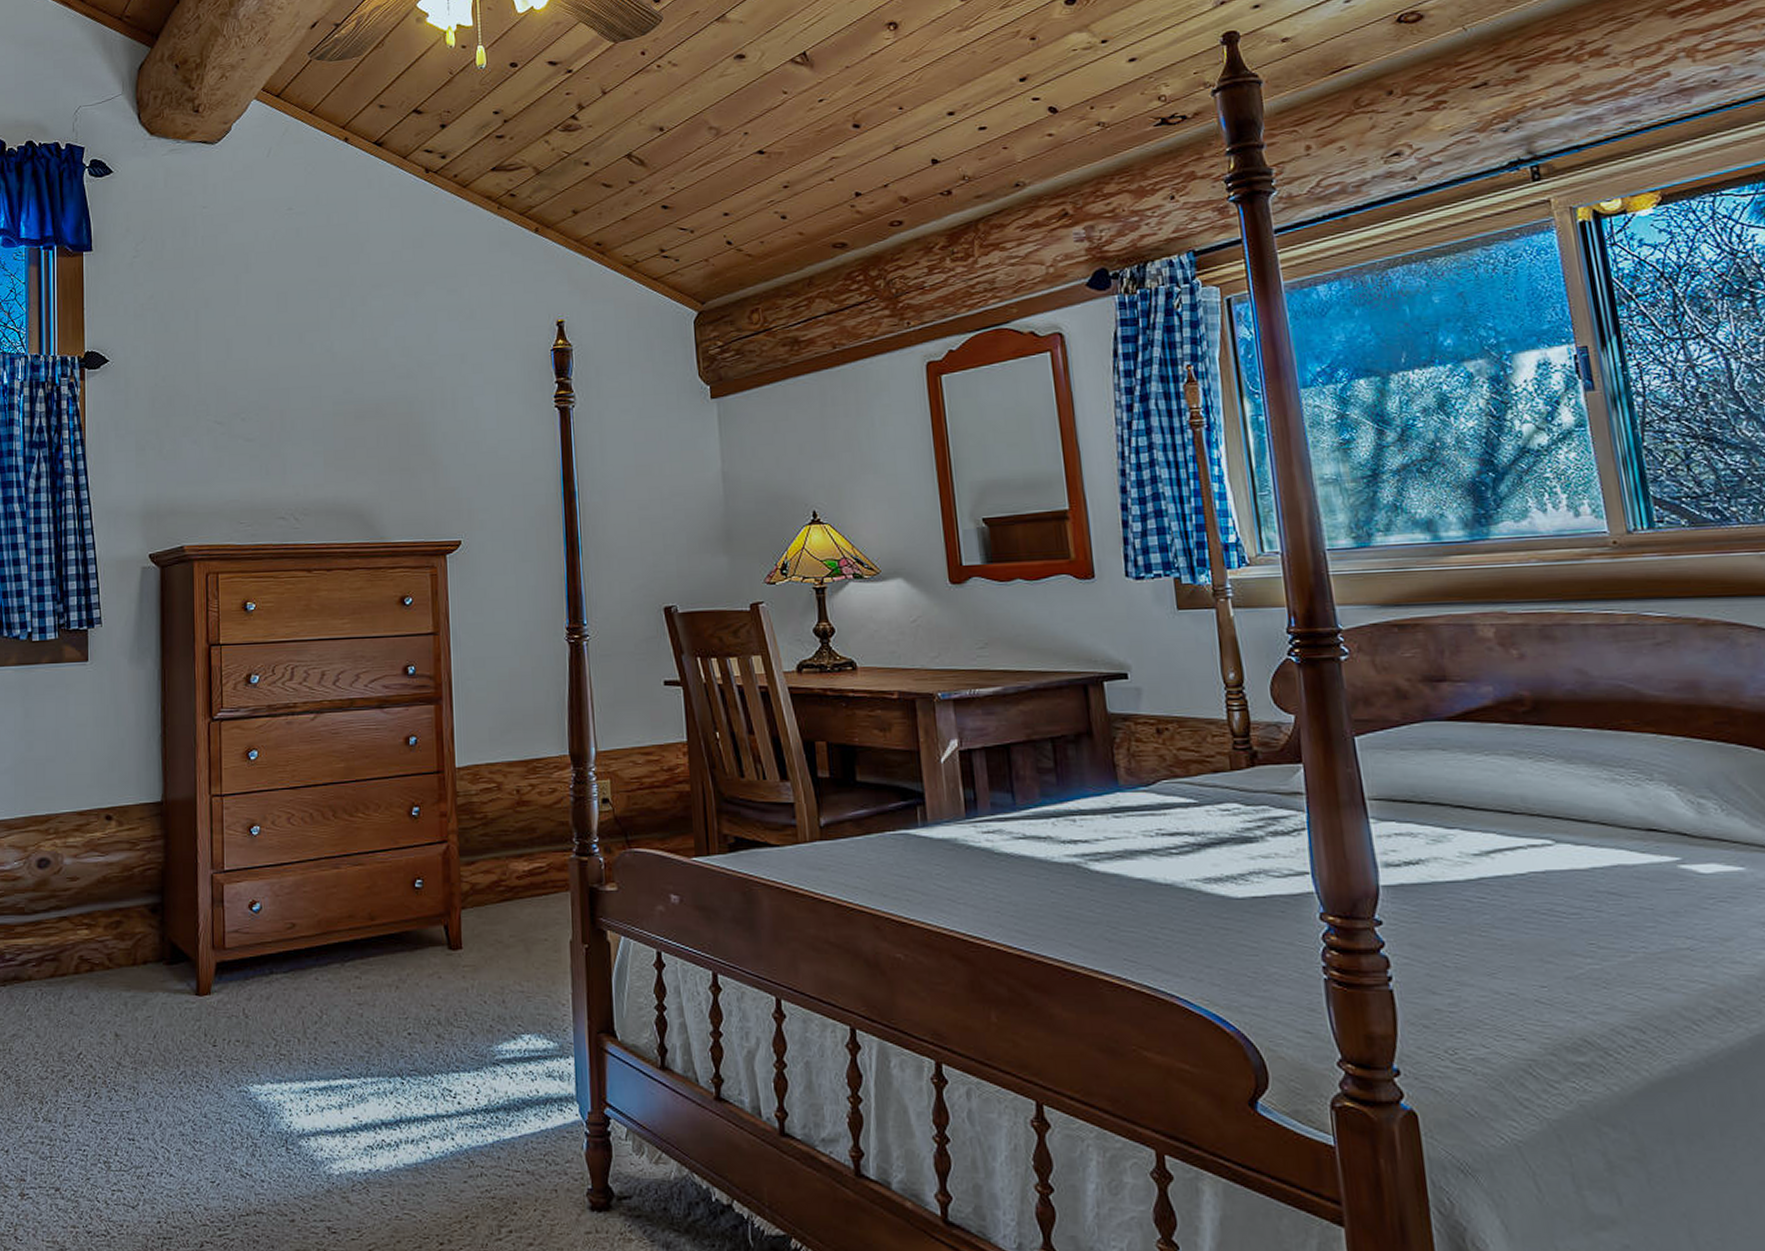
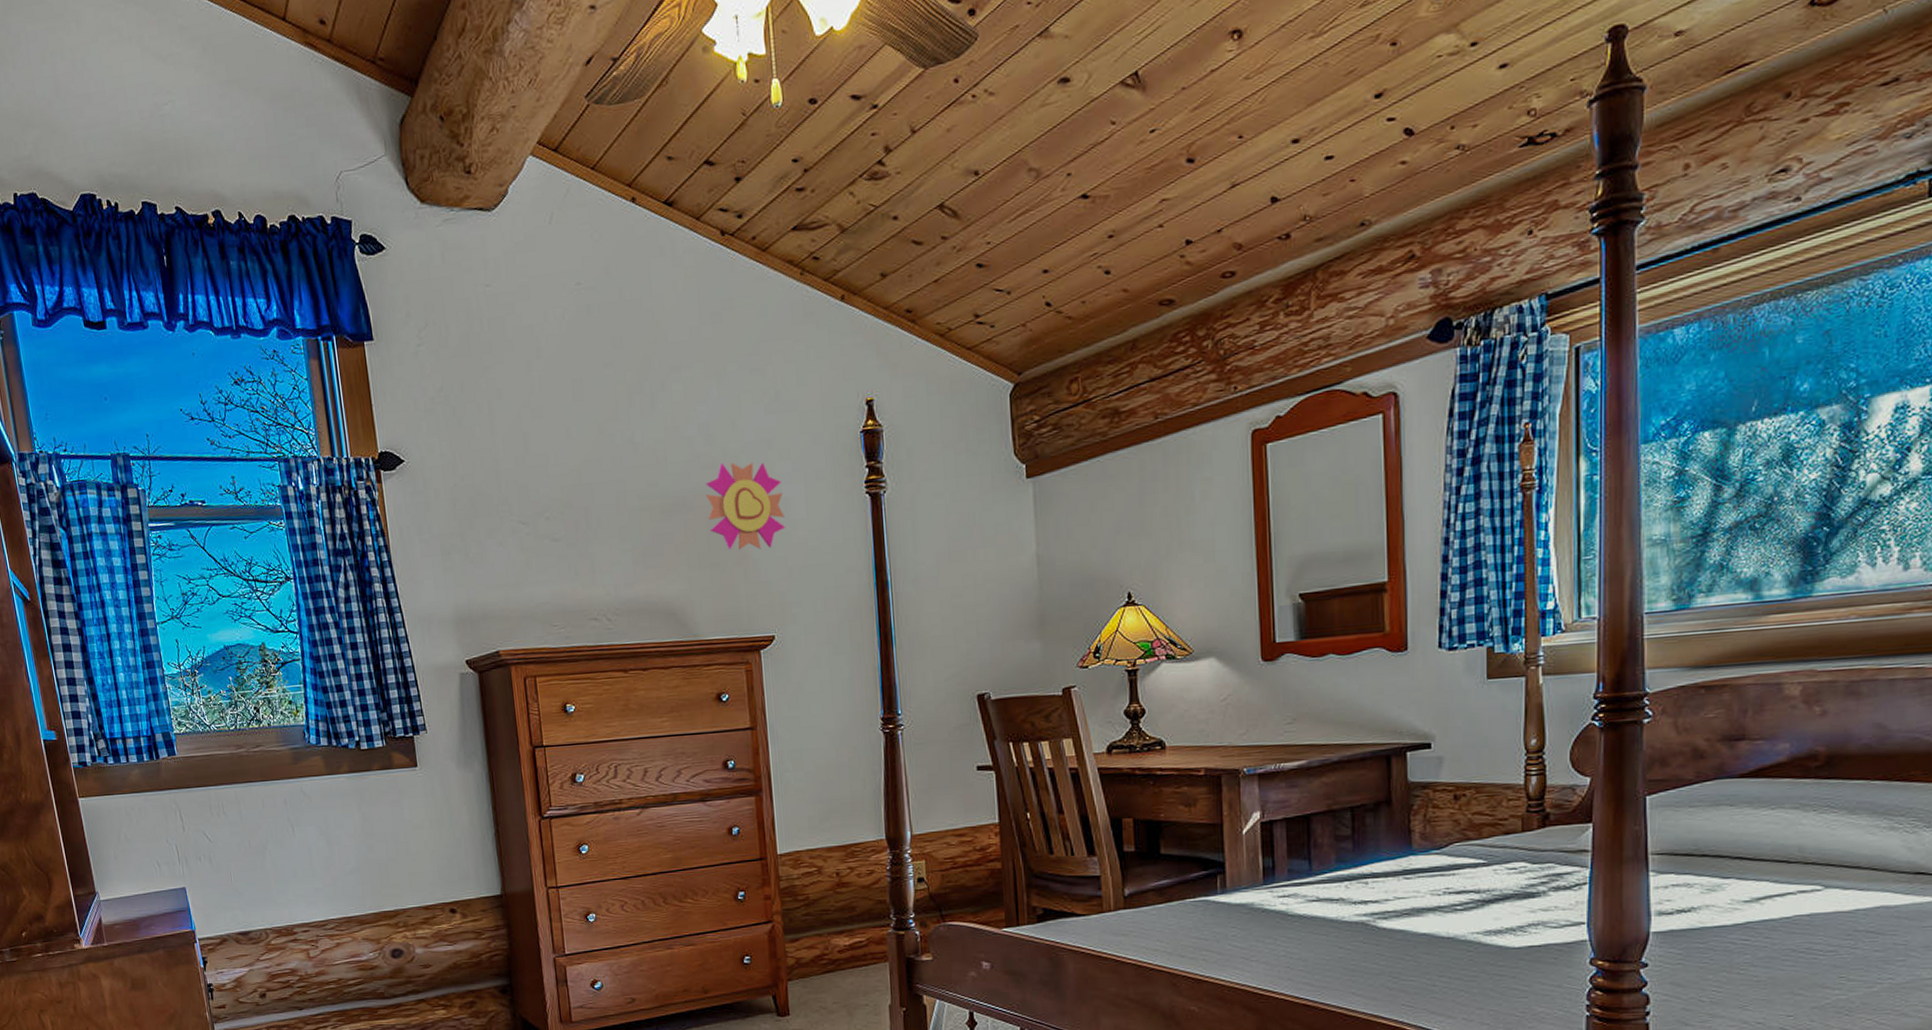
wall ornament: none [398,374,476,456] -> present [705,462,786,550]

